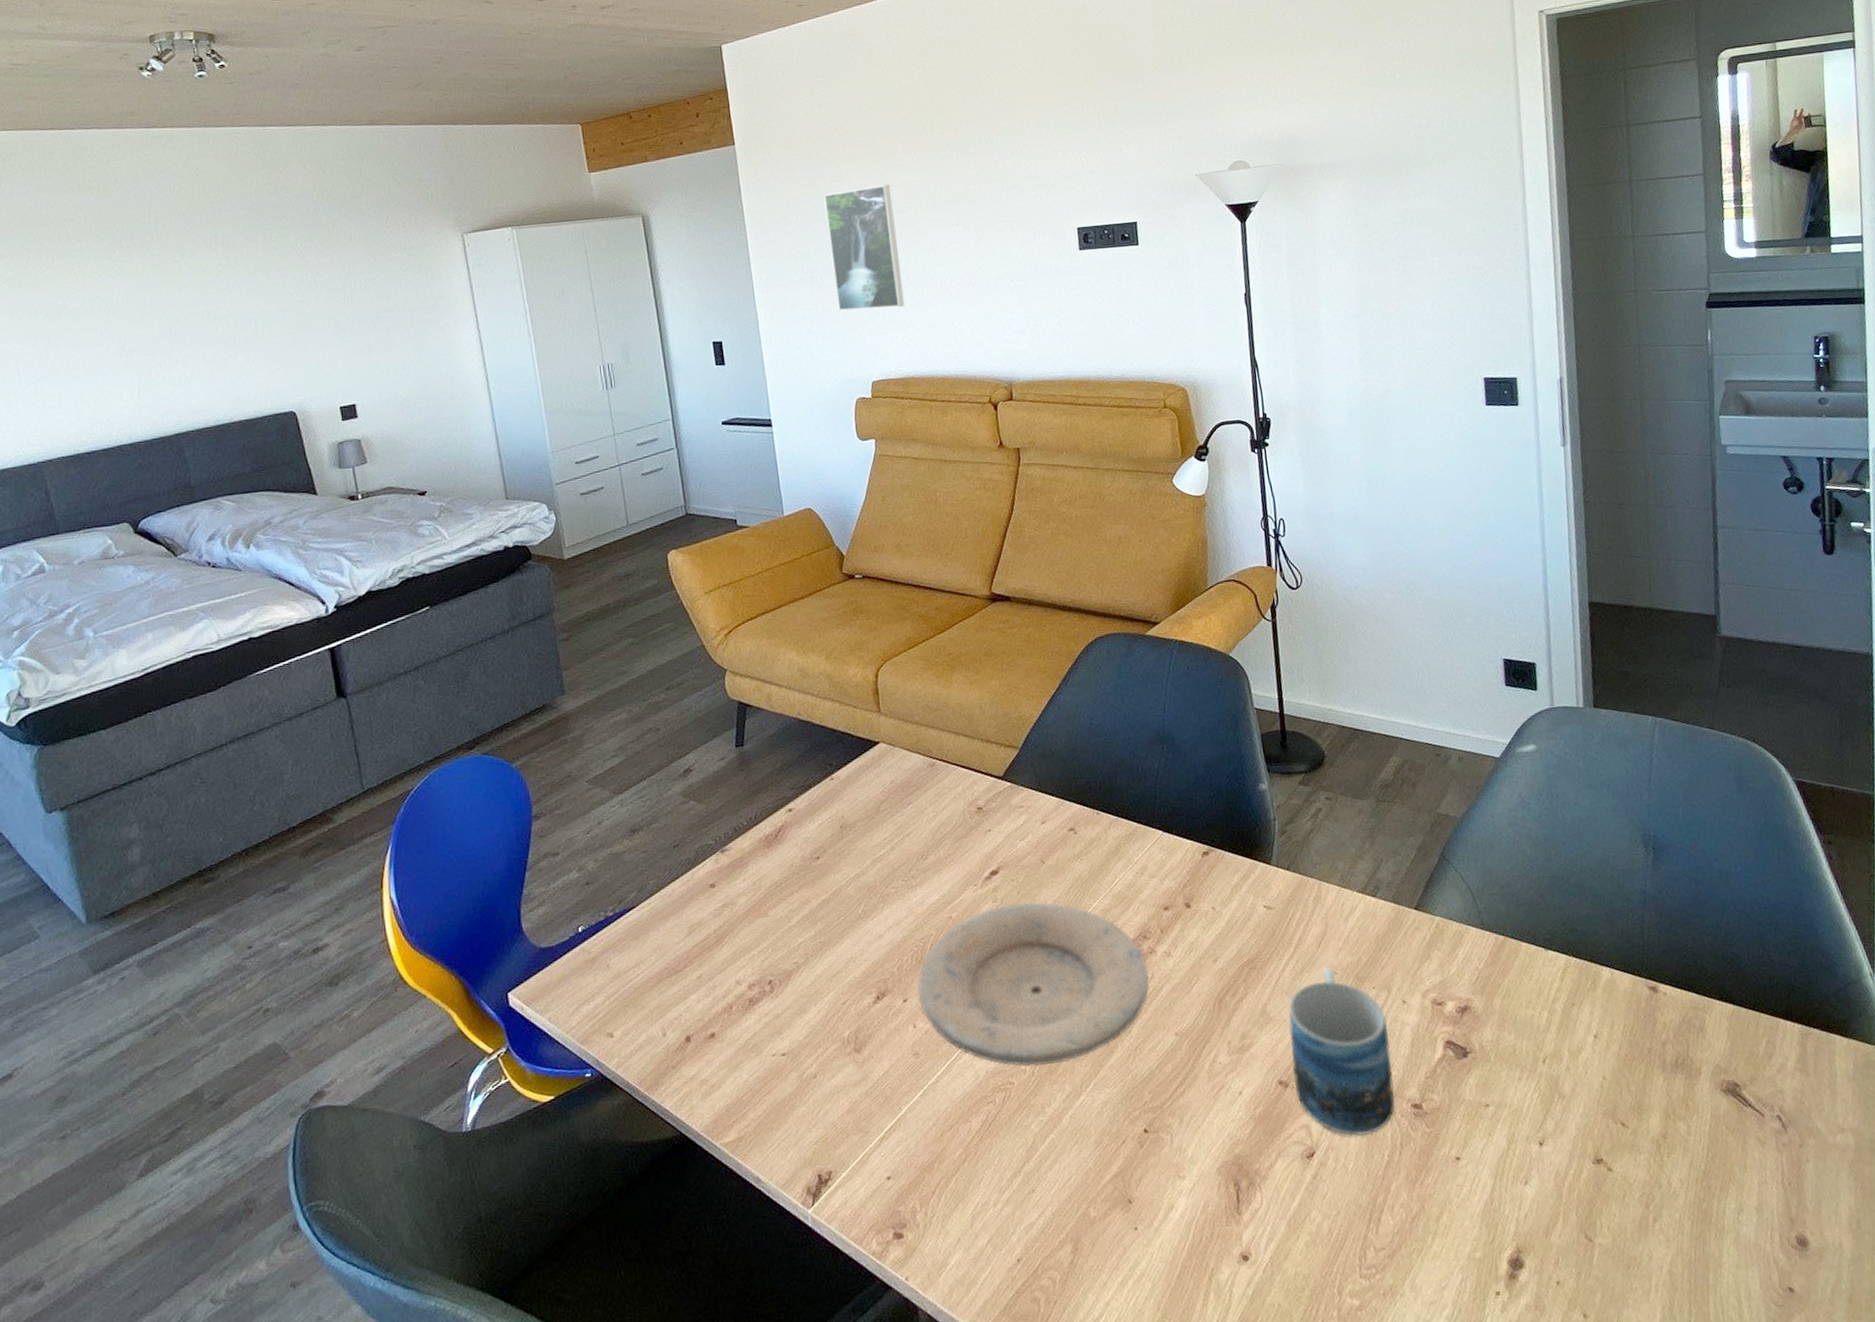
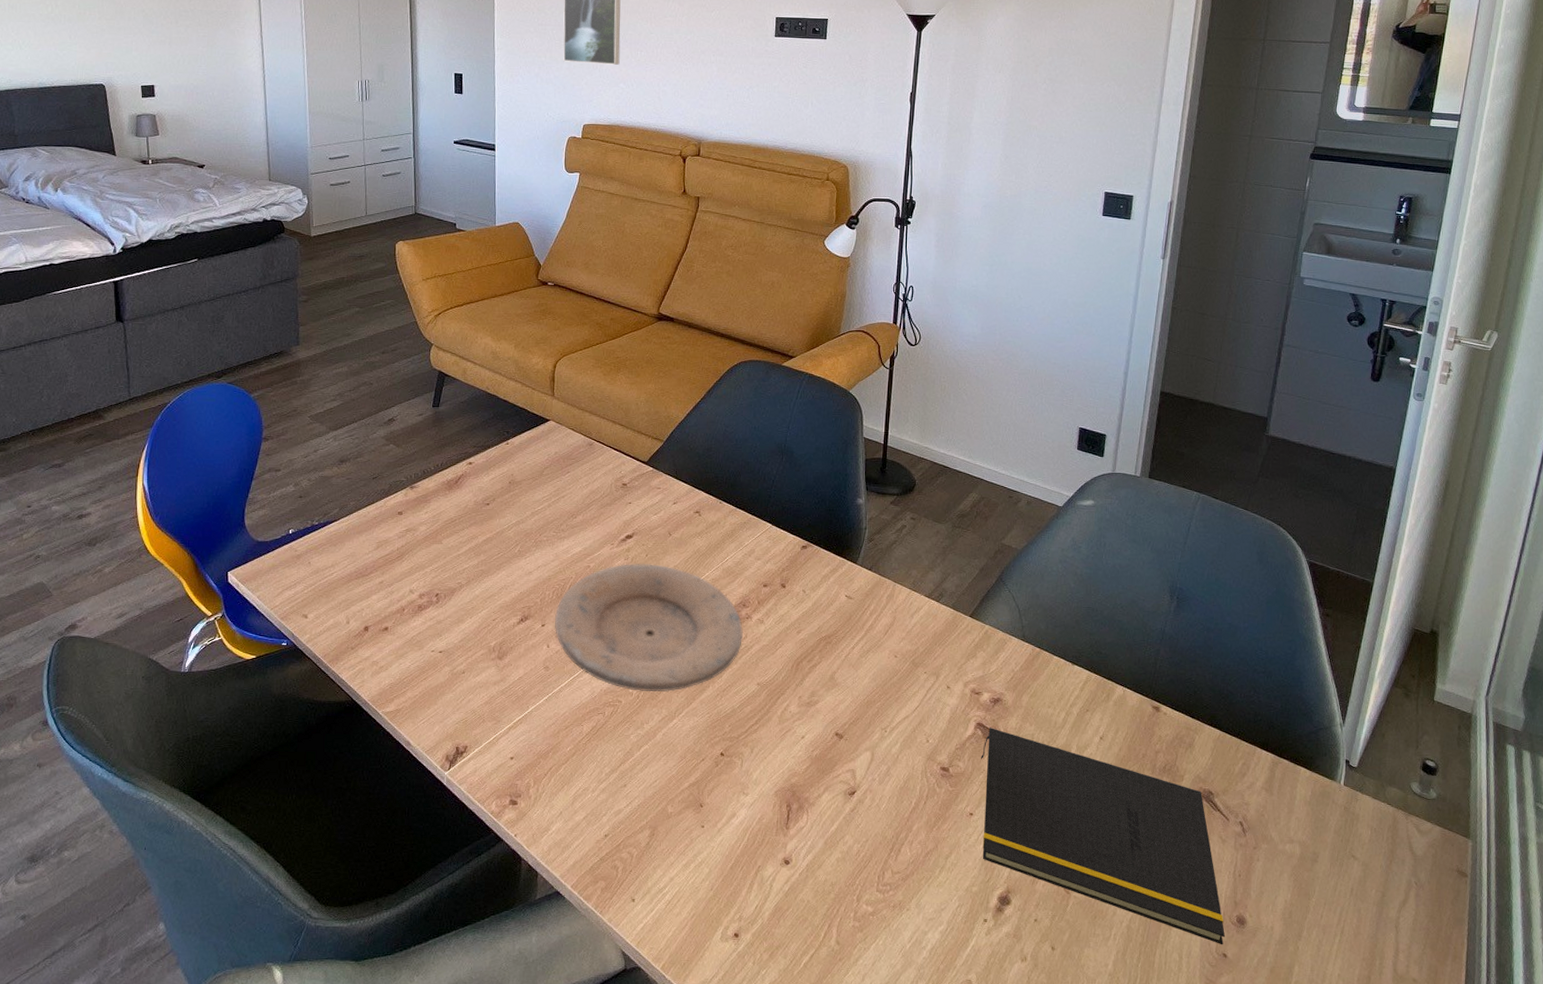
mug: present [1289,966,1395,1137] -> none [848,650,932,785]
notepad: none [1457,1044,1787,1278] -> present [981,728,1225,945]

